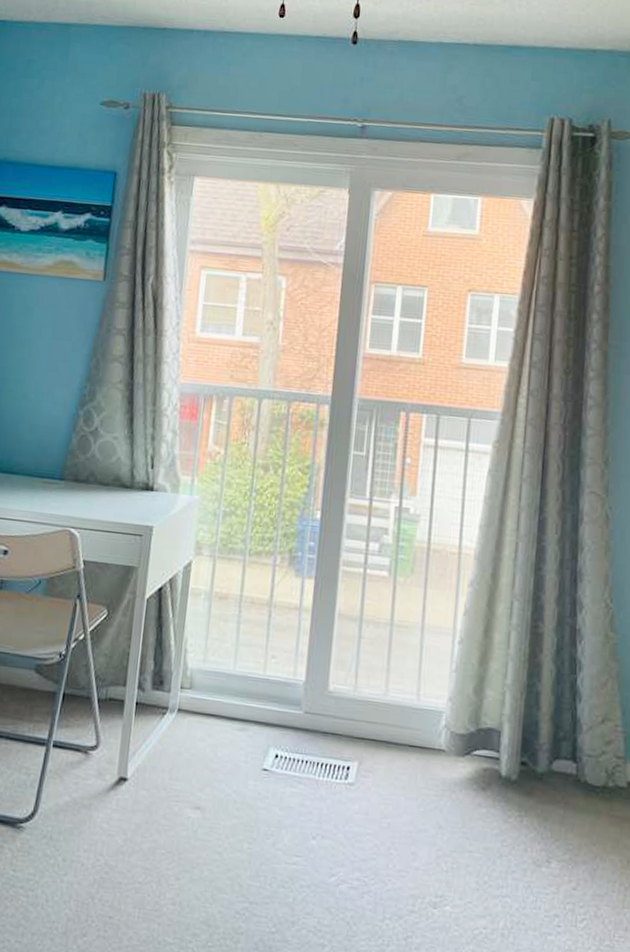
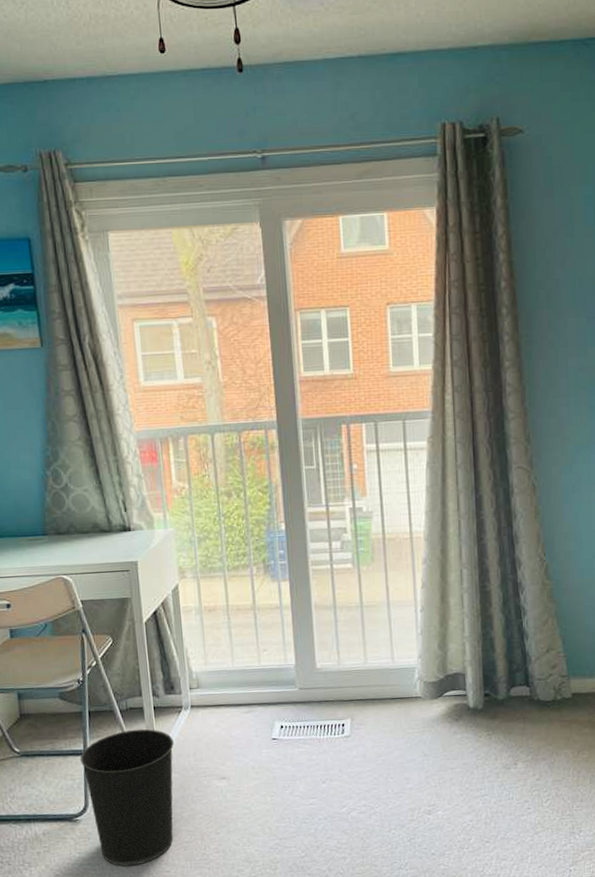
wastebasket: none [39,725,150,901] -> present [80,729,174,866]

